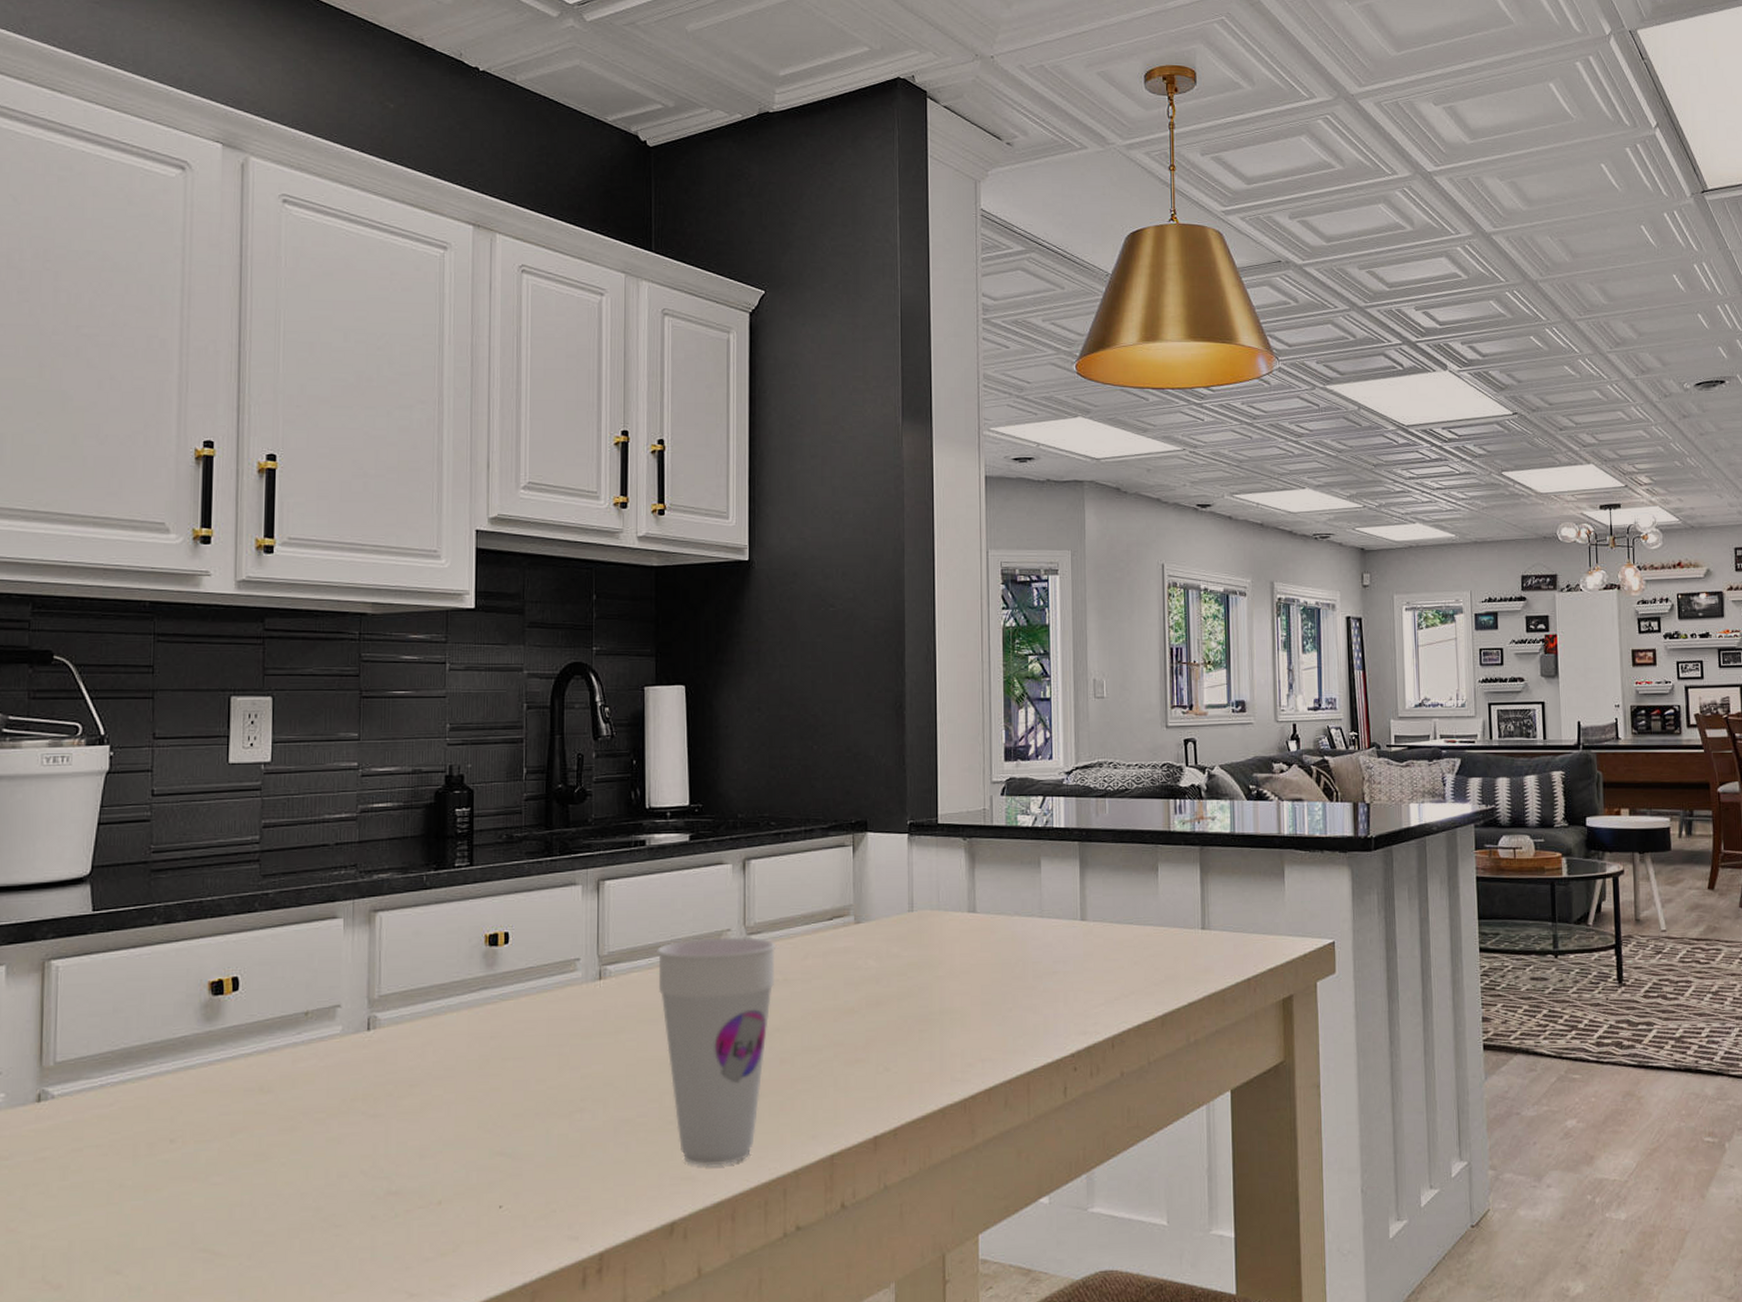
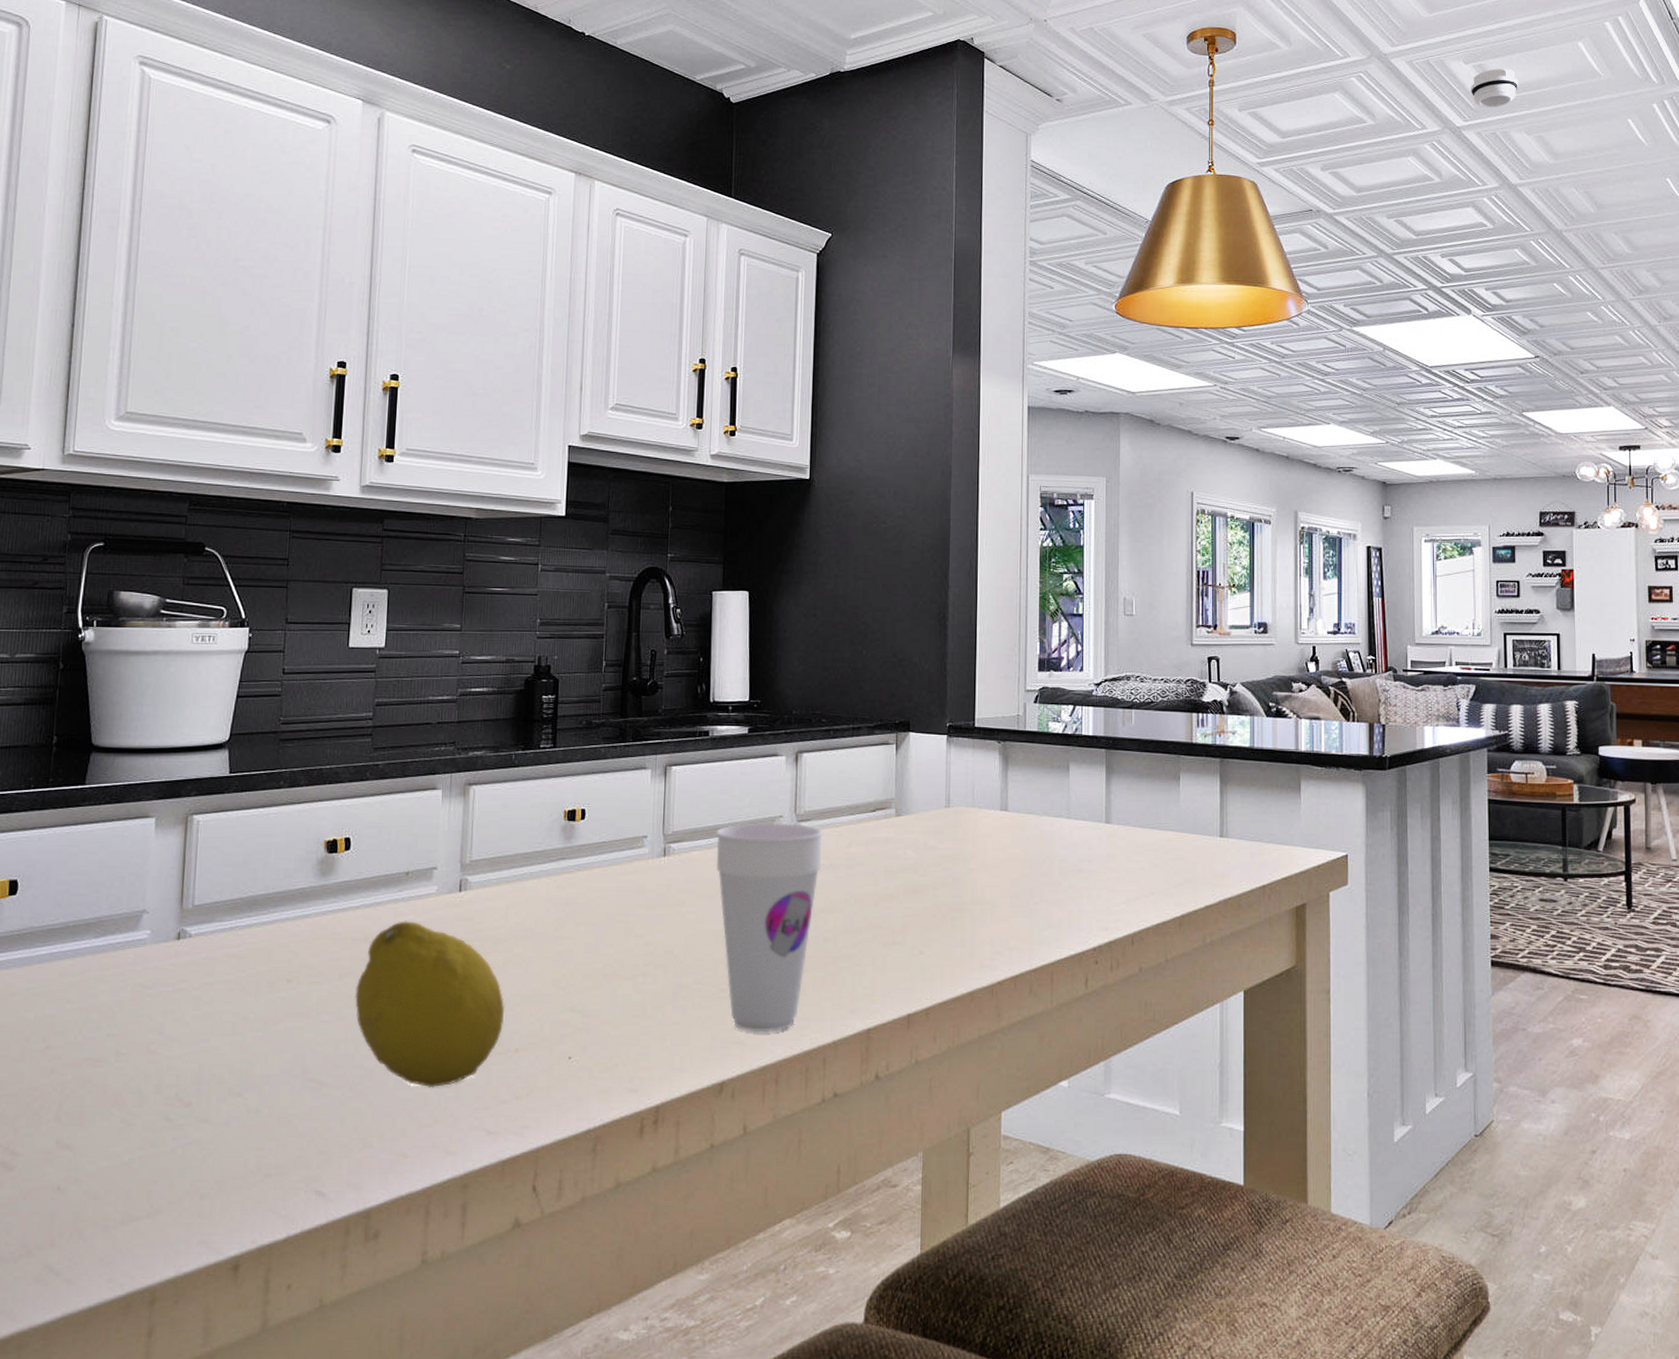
fruit: none [251,1066,425,1251] -> present [355,921,505,1088]
smoke detector: none [1441,110,1490,152] -> present [1471,68,1518,108]

